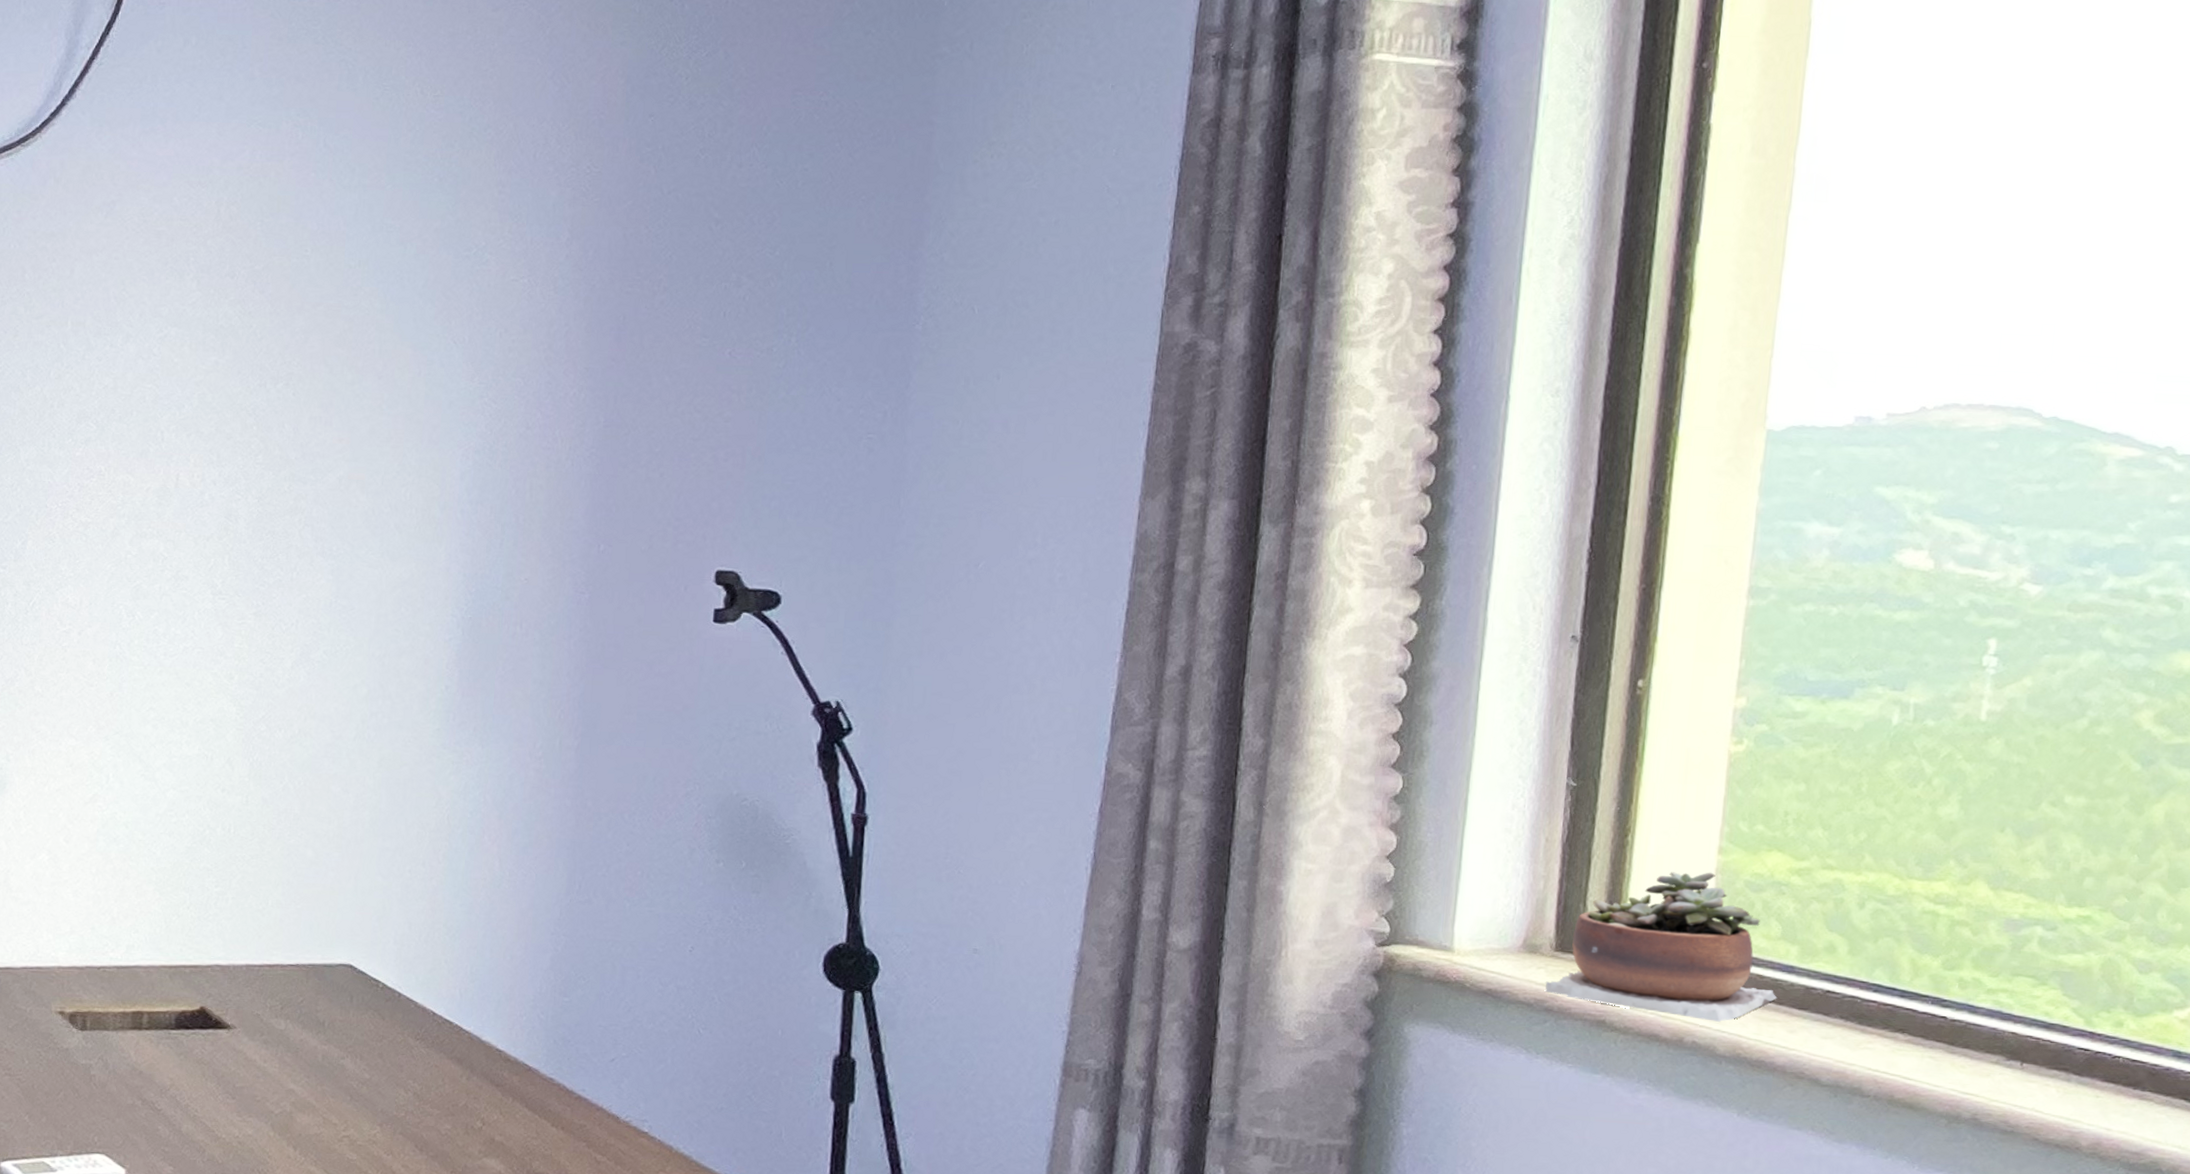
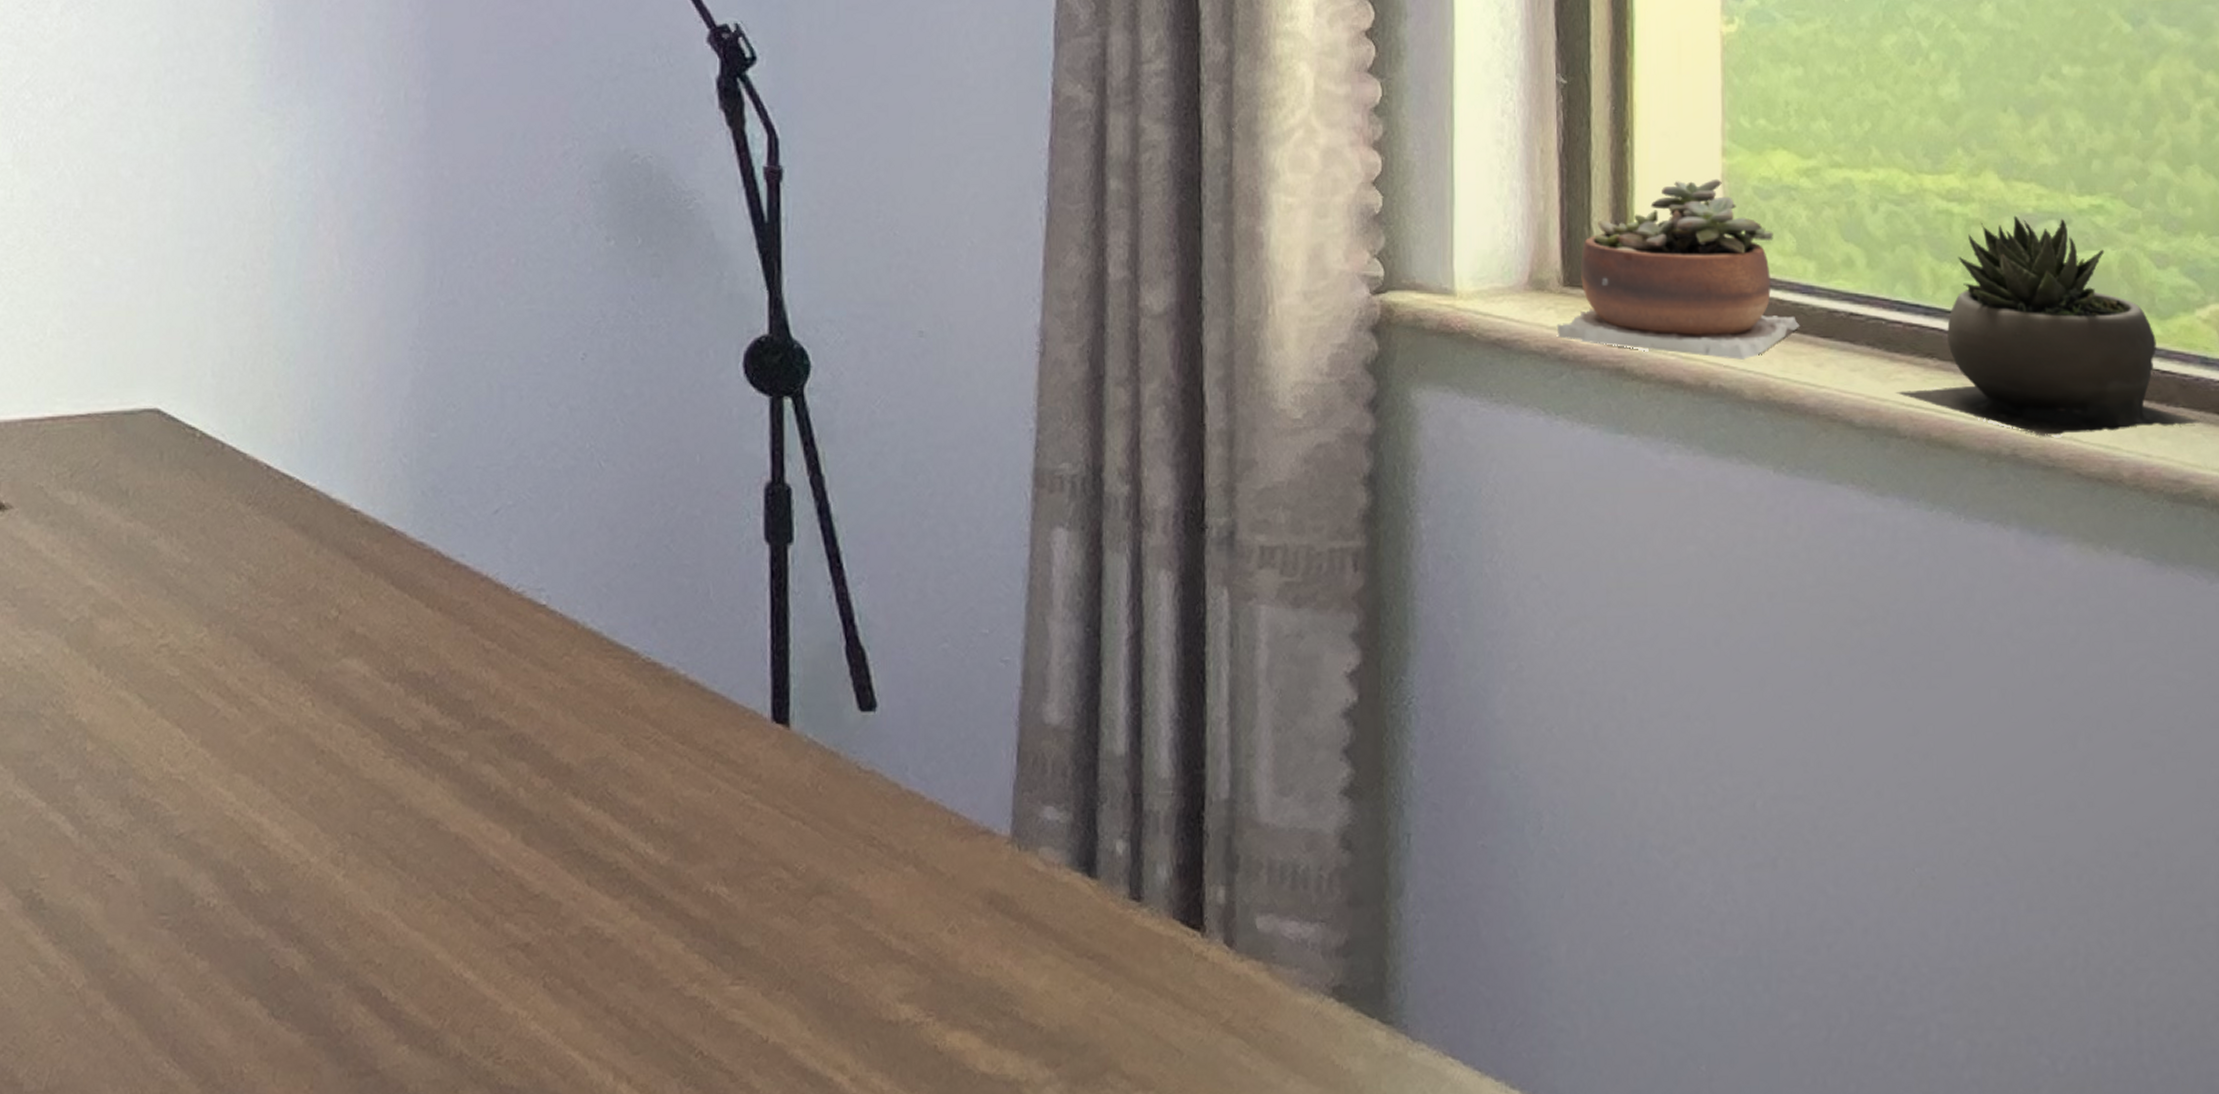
succulent plant: none [1863,919,2169,1107] -> present [1896,215,2204,437]

